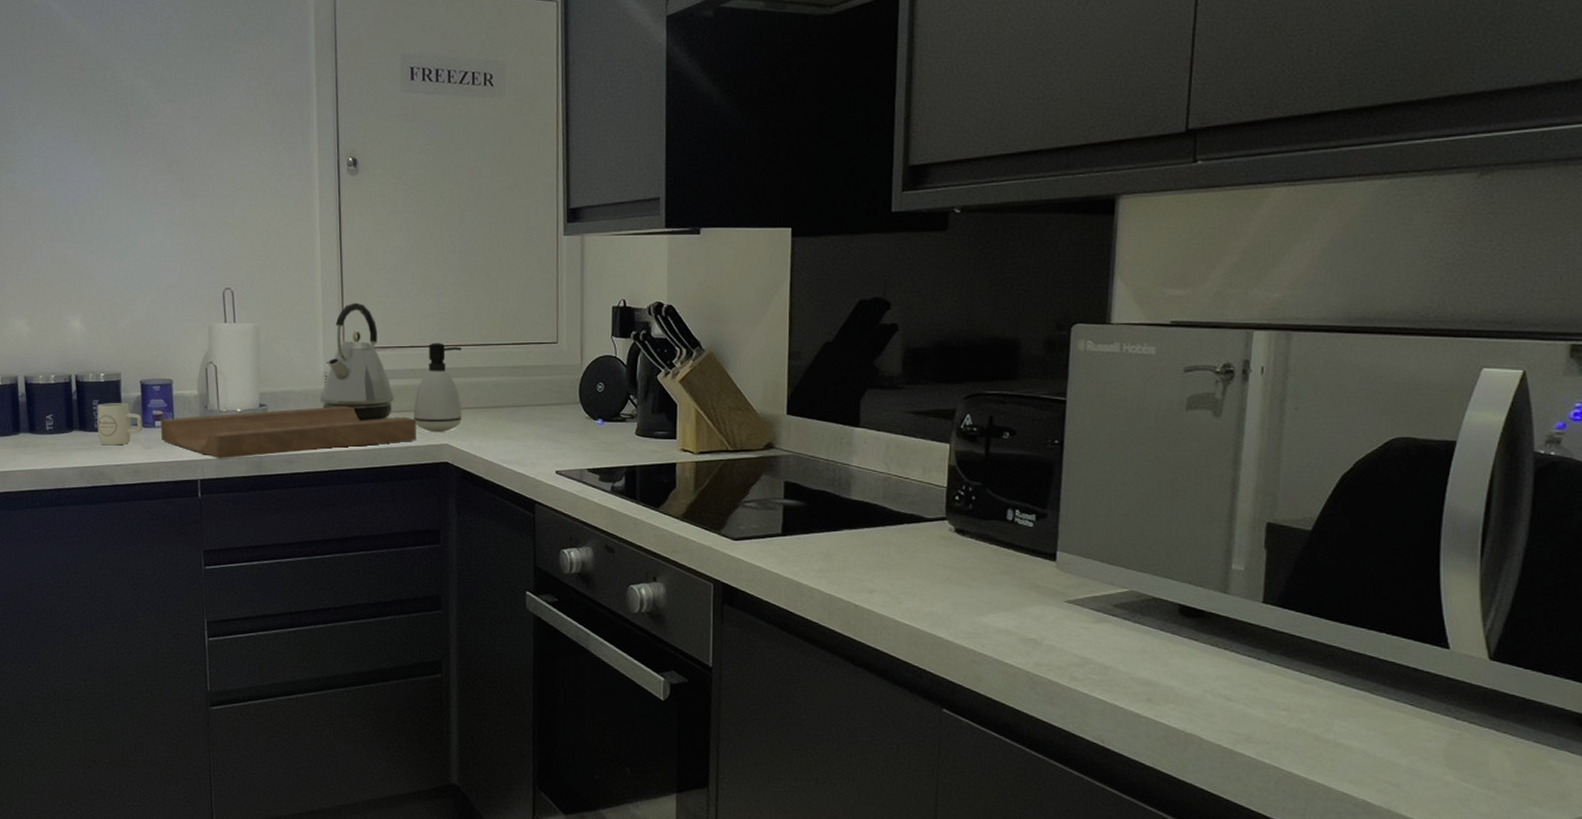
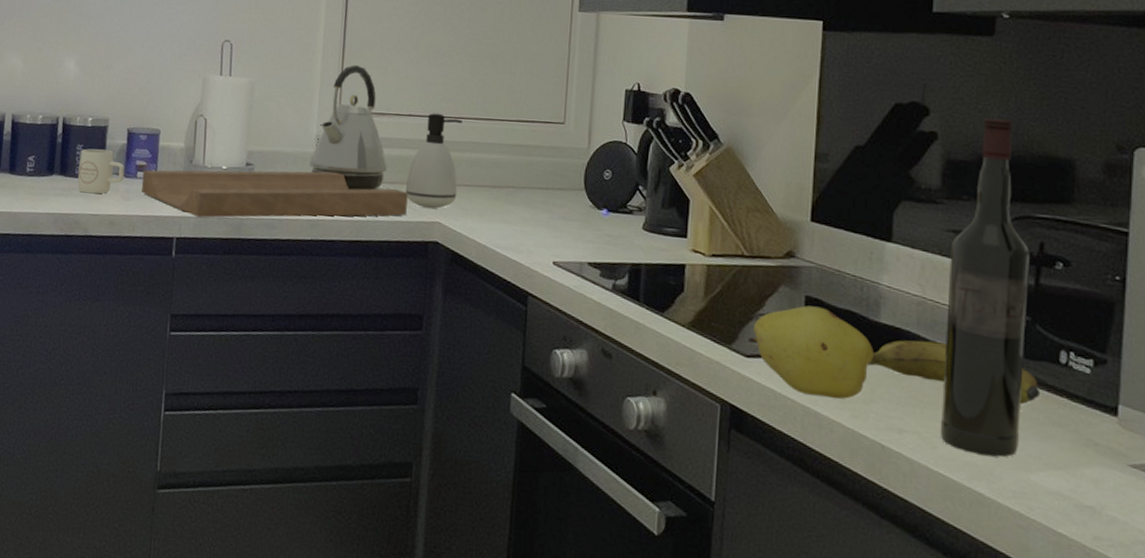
fruit: none [735,490,846,569] -> present [747,305,874,399]
banana: none [840,511,991,558] -> present [867,340,1041,404]
wine bottle: none [905,306,982,605] -> present [939,118,1031,458]

